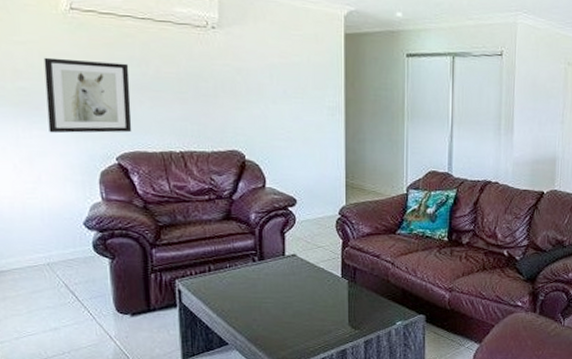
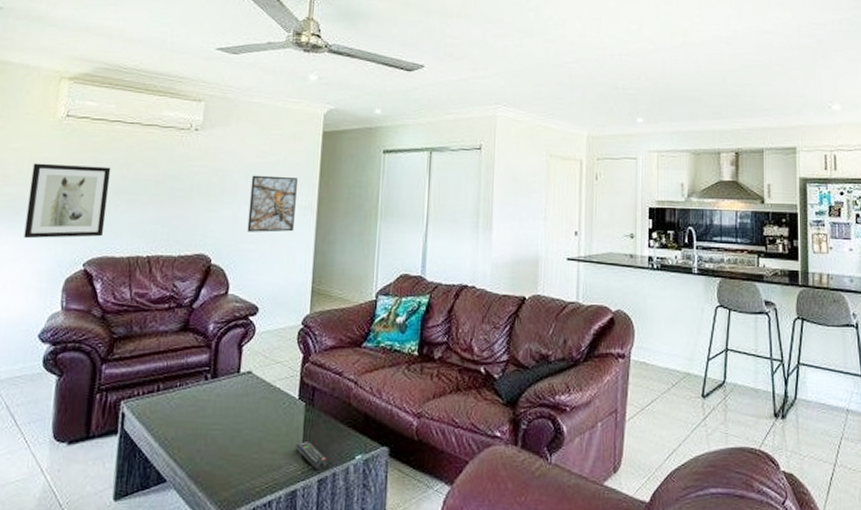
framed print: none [276,75,323,131] -> present [247,175,298,233]
remote control: none [342,310,373,334] -> present [295,440,329,471]

